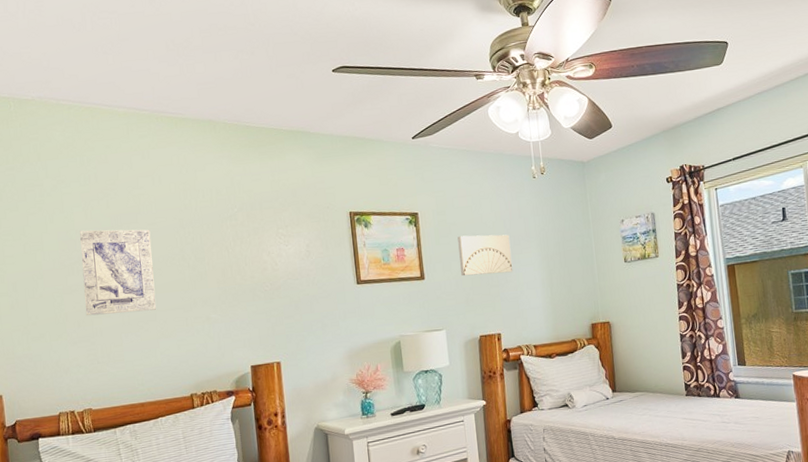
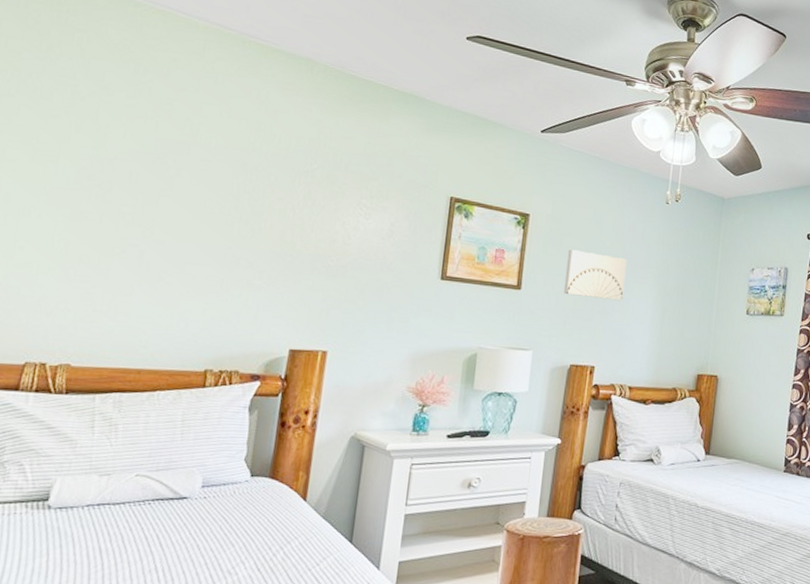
wall art: present [80,229,157,316] -> none [93,149,203,262]

